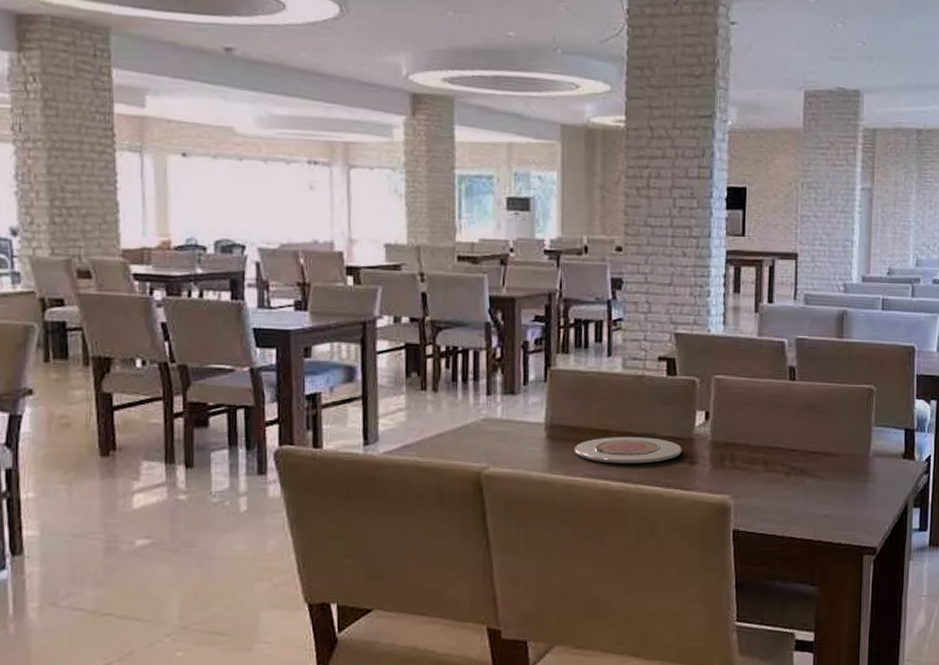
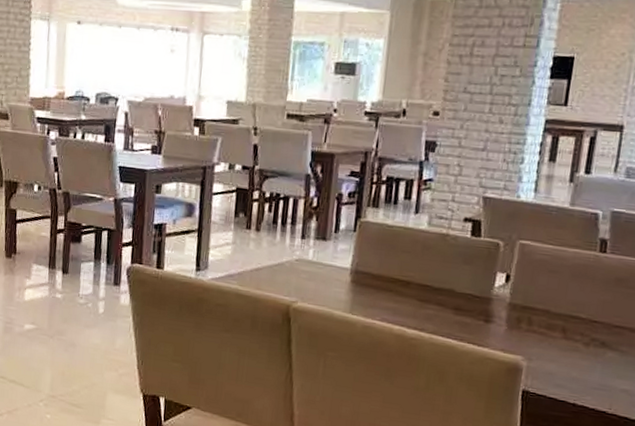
plate: present [575,437,682,464] -> none [375,287,479,317]

